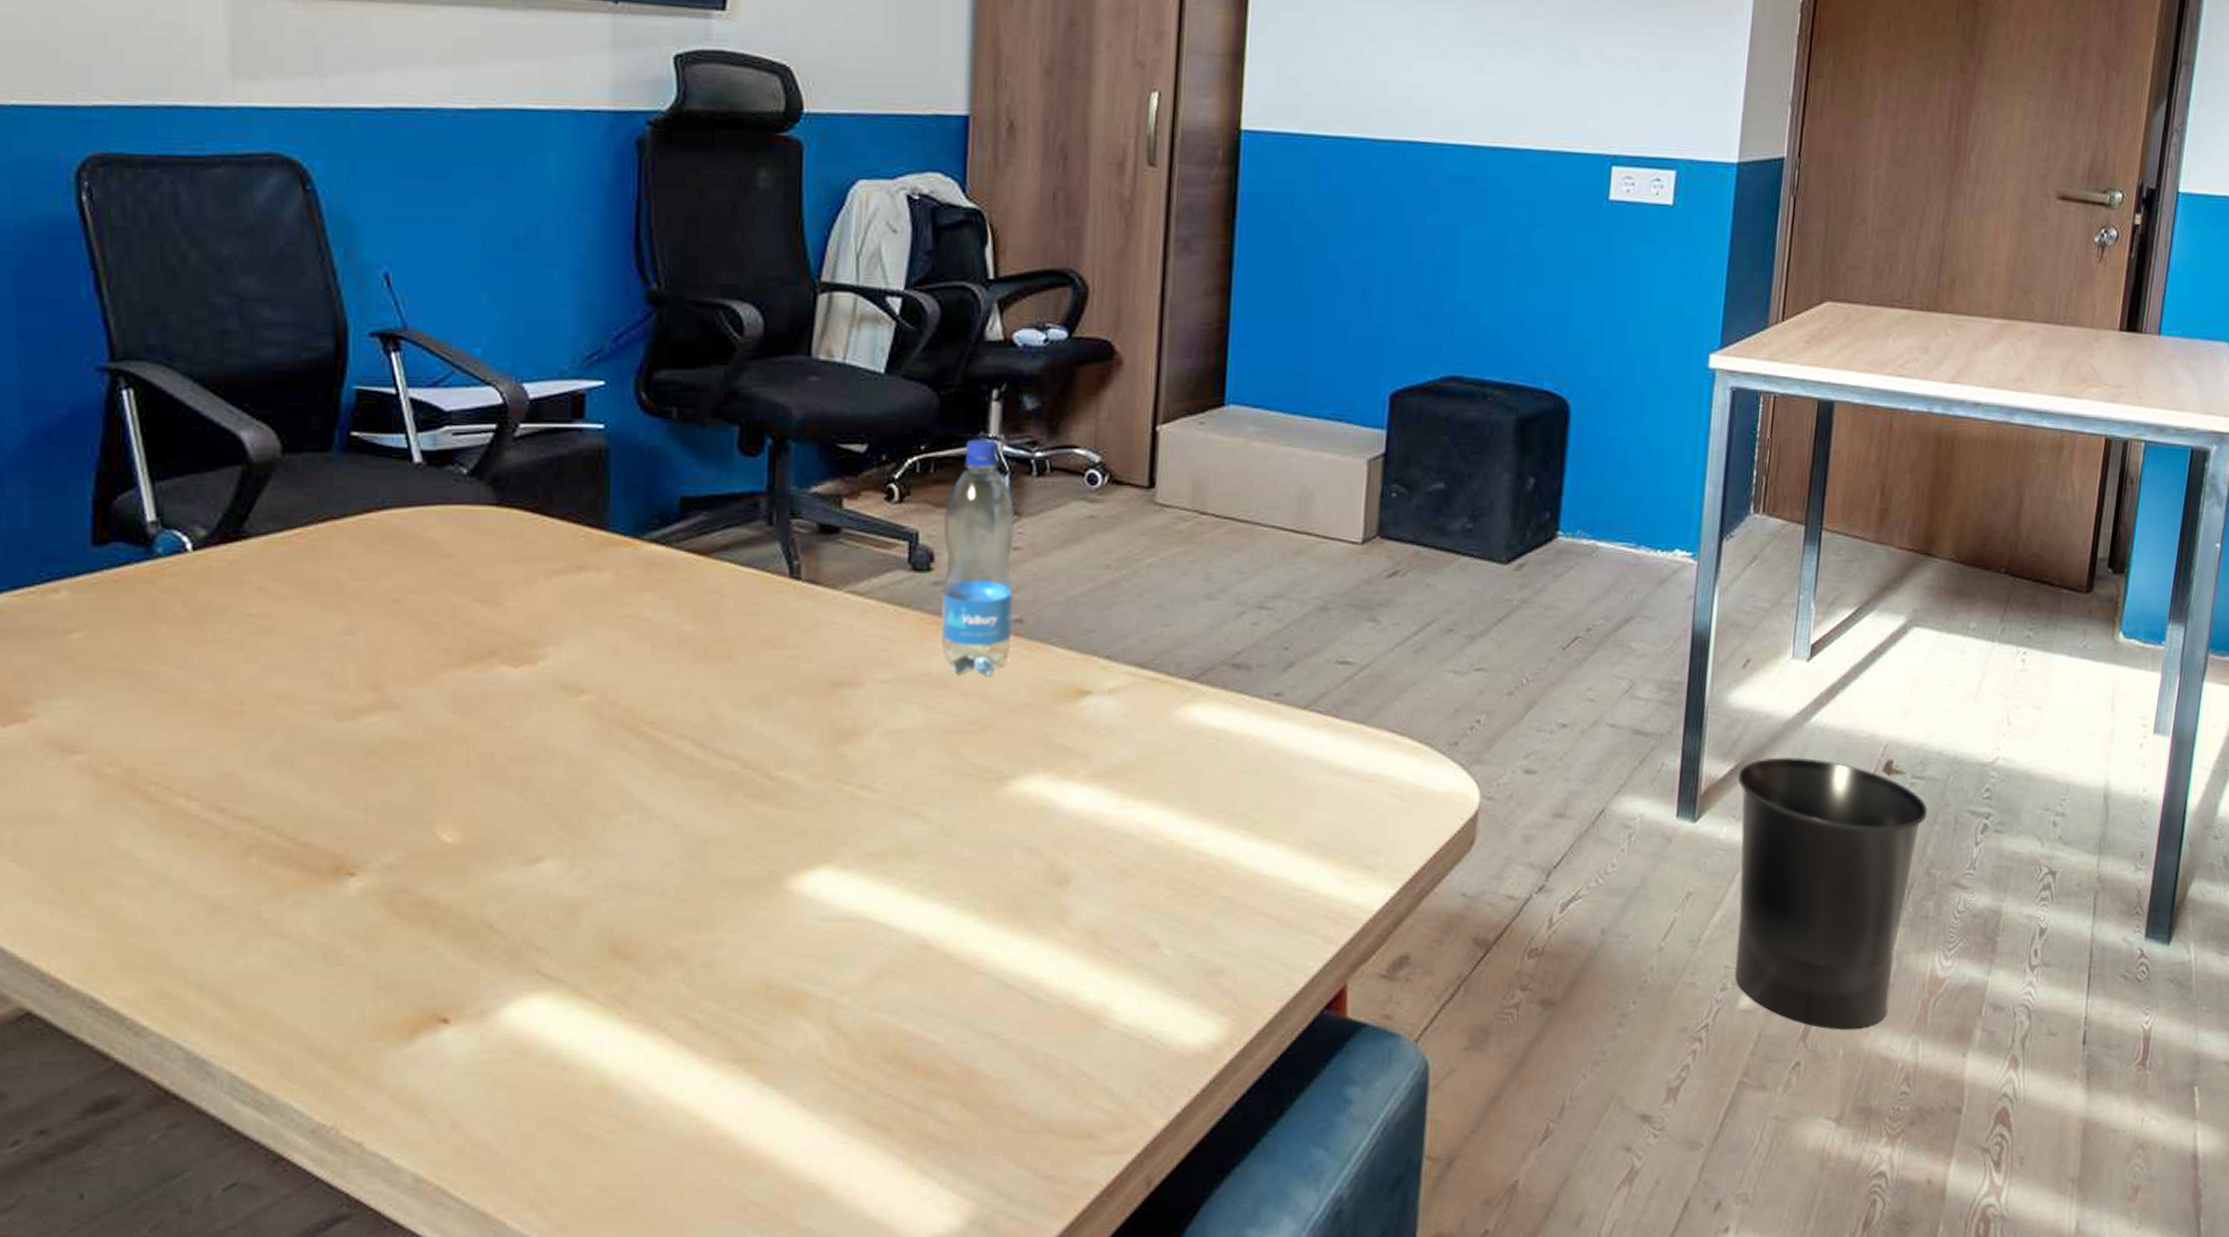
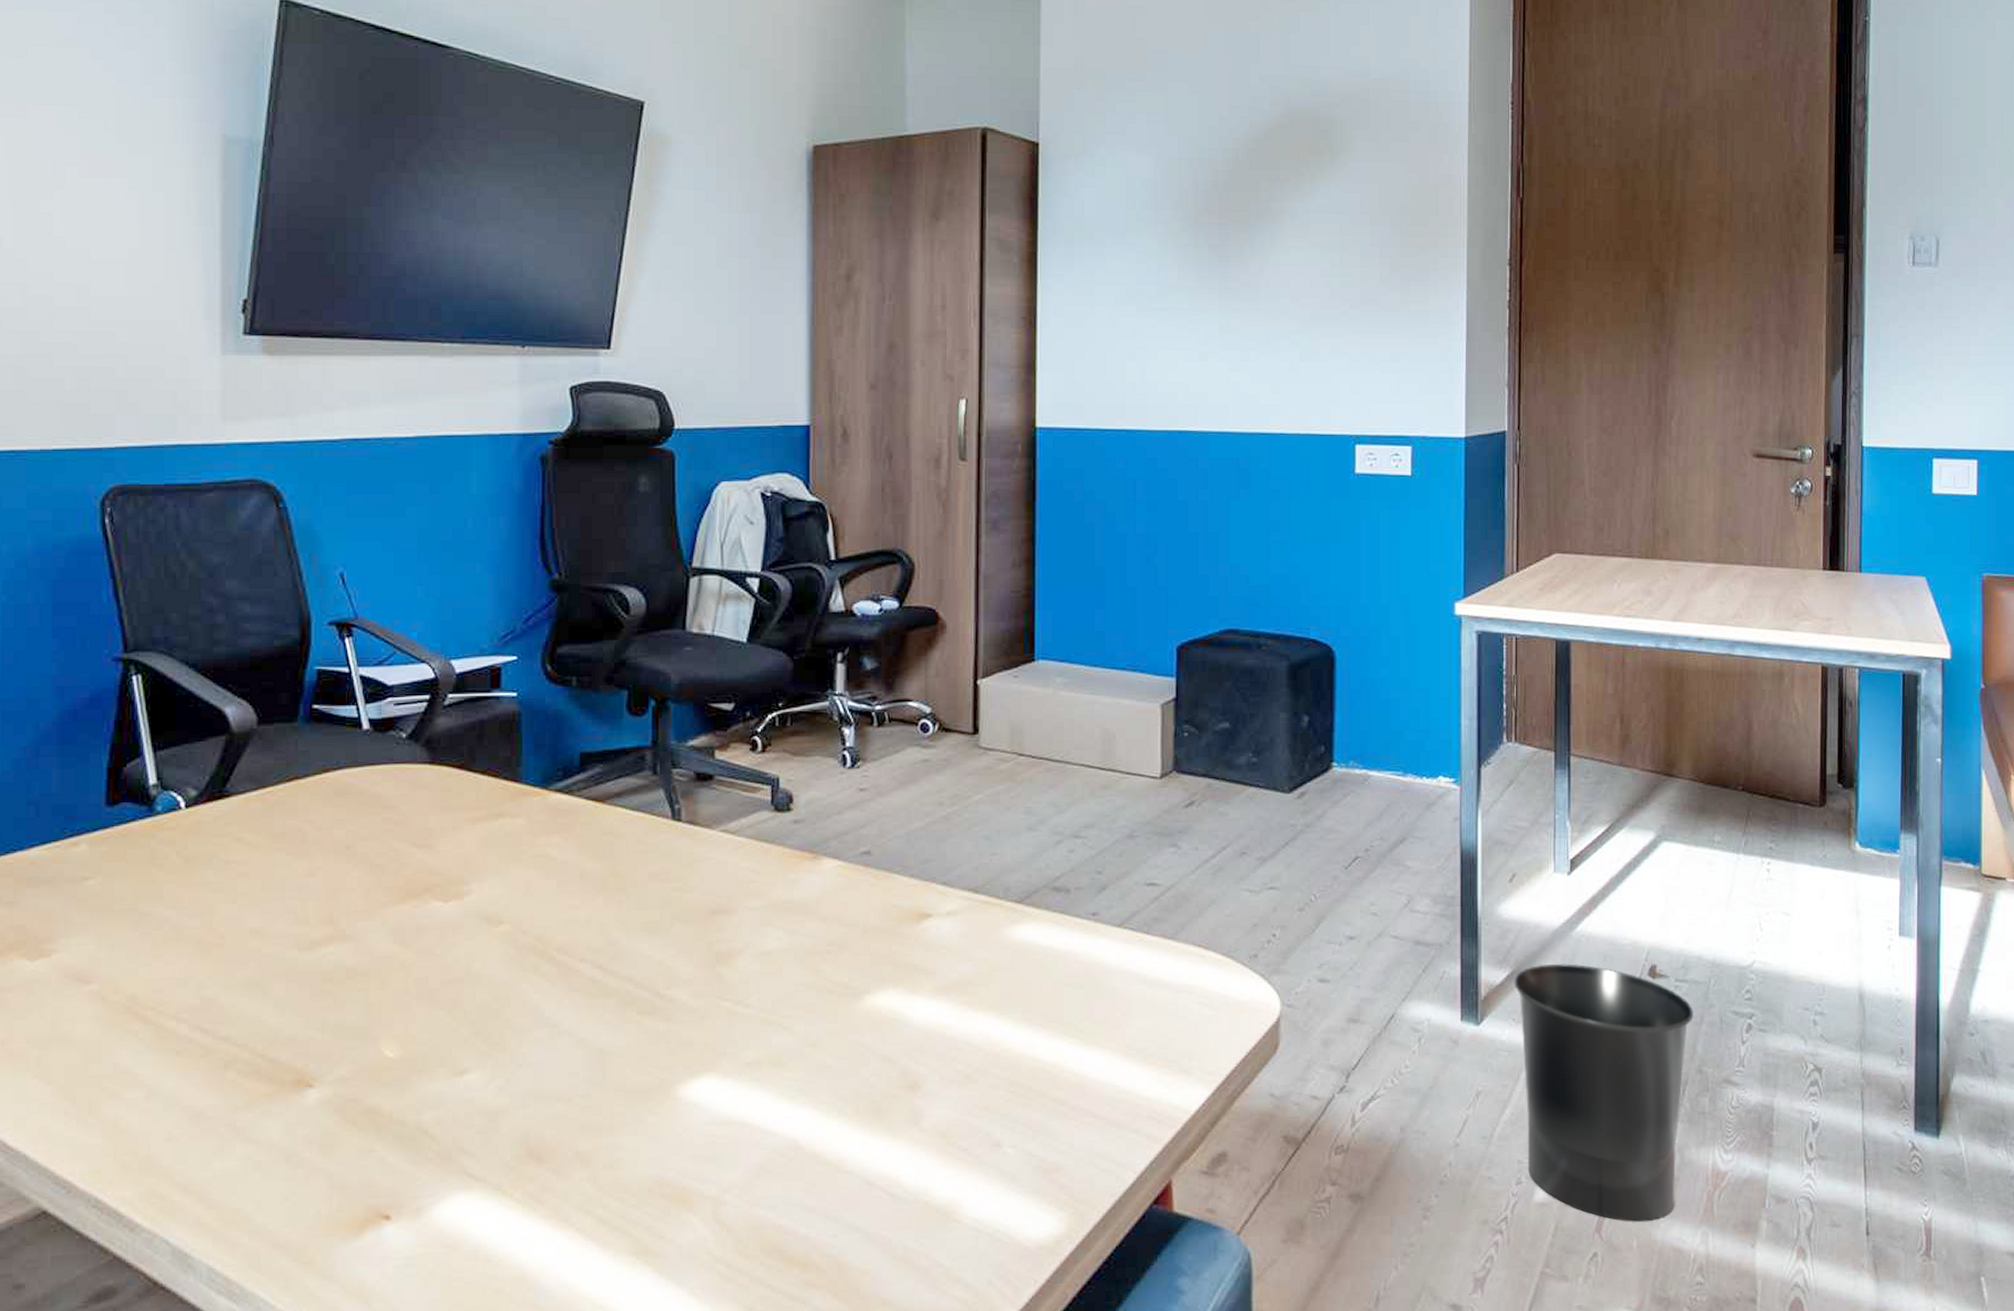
bottle: present [941,439,1015,677] -> none [801,695,861,903]

